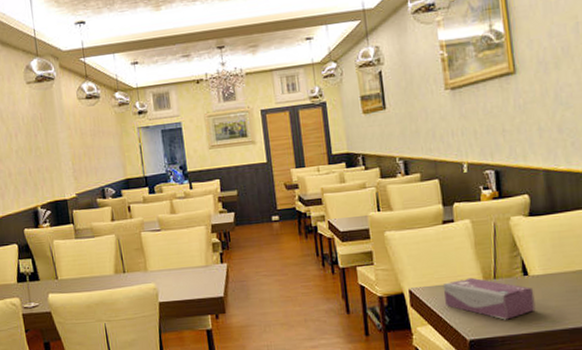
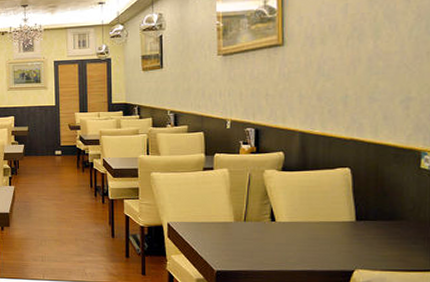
tissue box: present [442,277,536,320] -> none [197,218,279,257]

